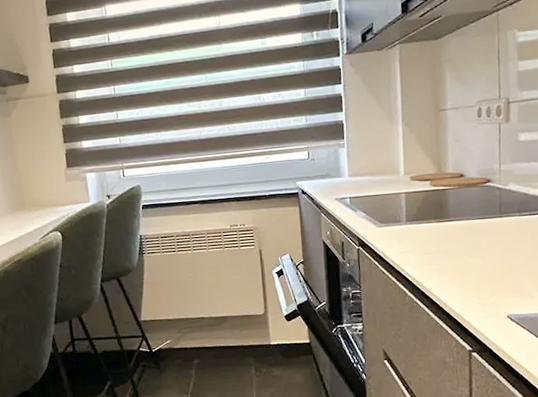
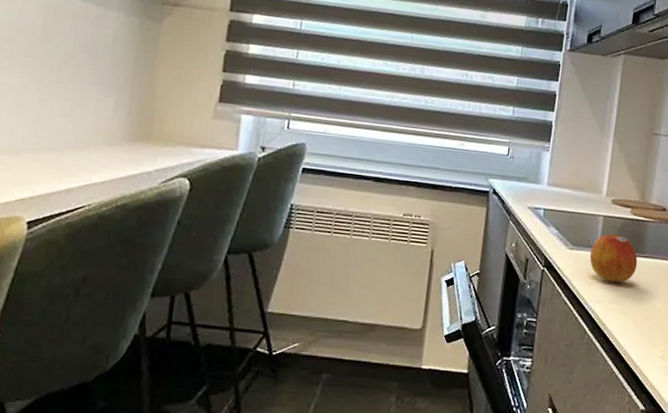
apple: none [398,206,444,248] -> present [589,234,638,283]

